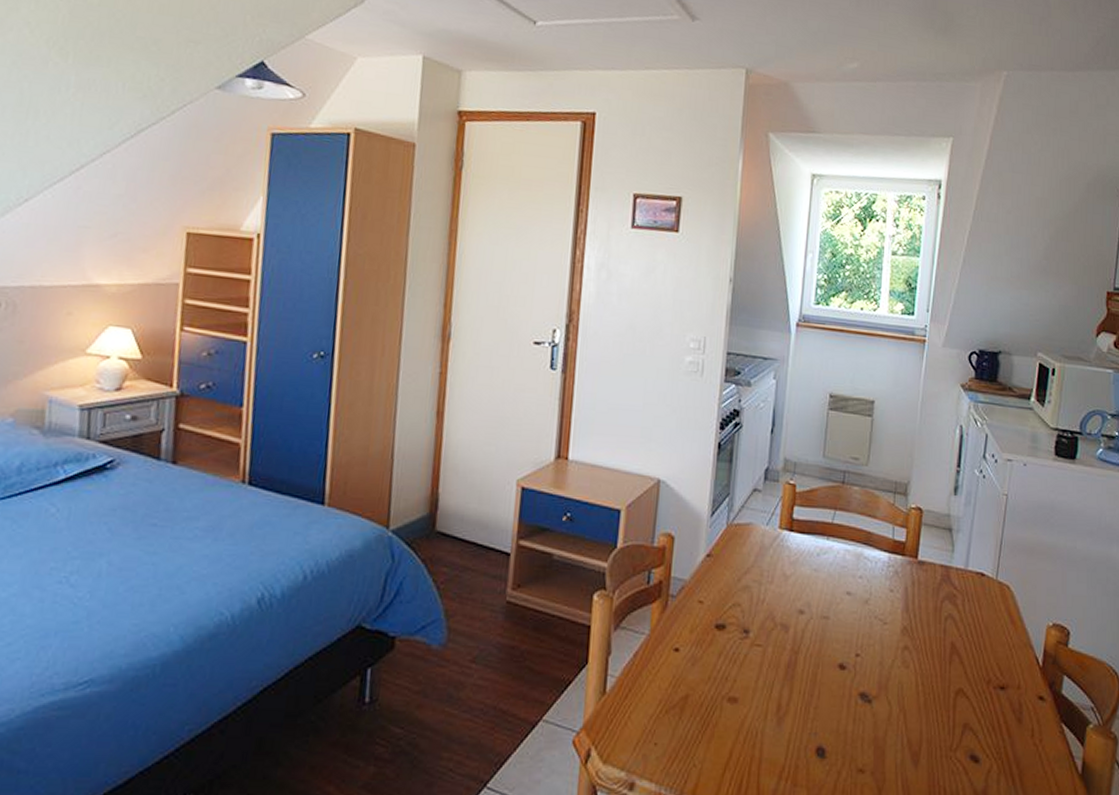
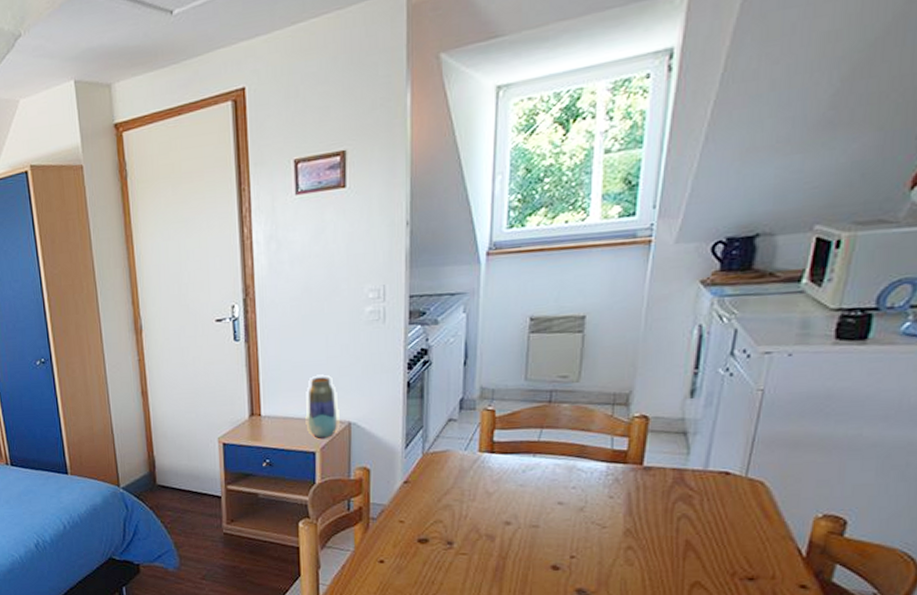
vase: none [616,424,648,495] -> present [307,377,338,438]

